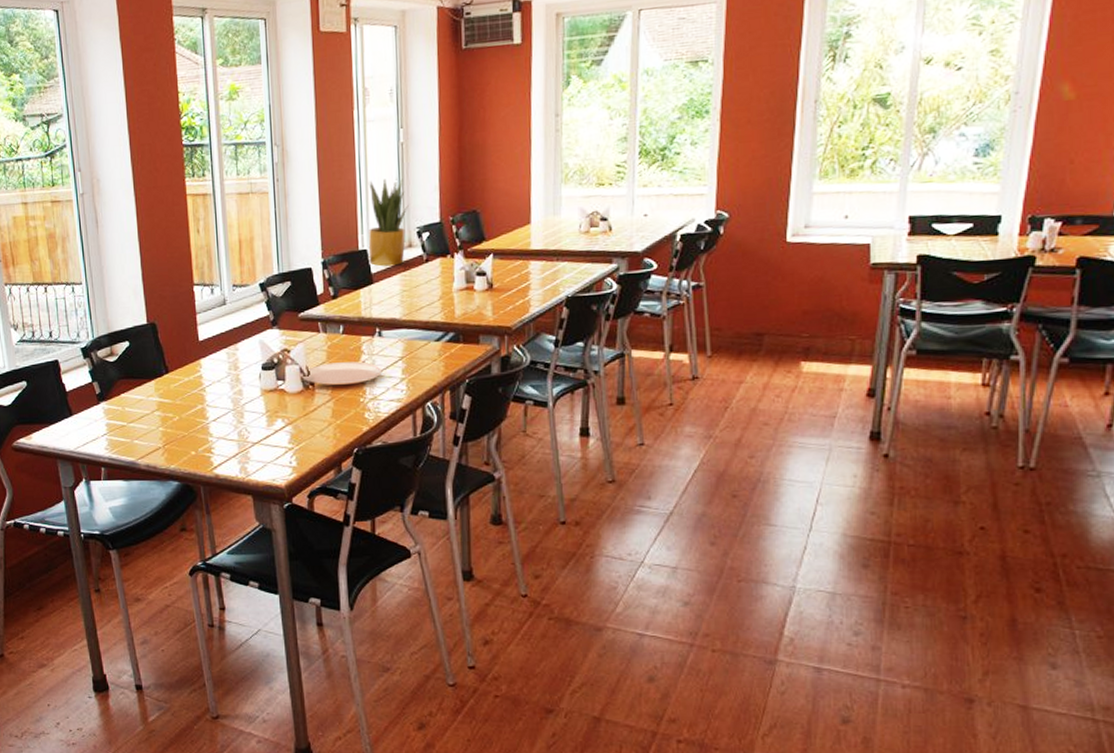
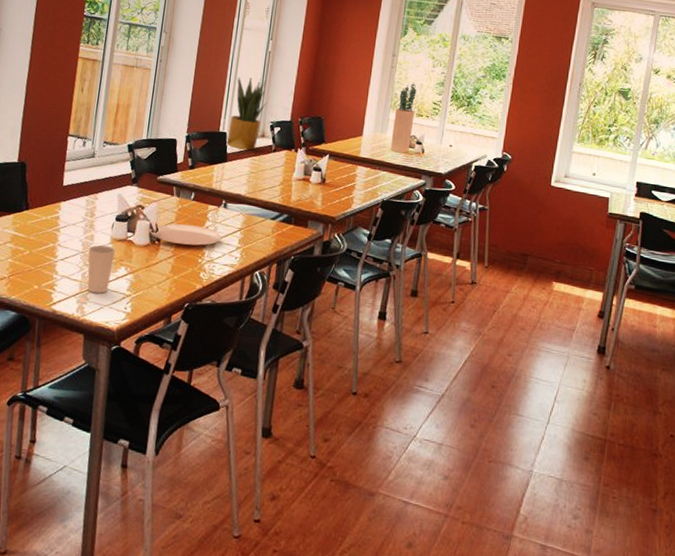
cup: none [240,399,269,451] -> present [87,245,115,294]
vase: none [567,144,594,236] -> present [390,82,417,154]

